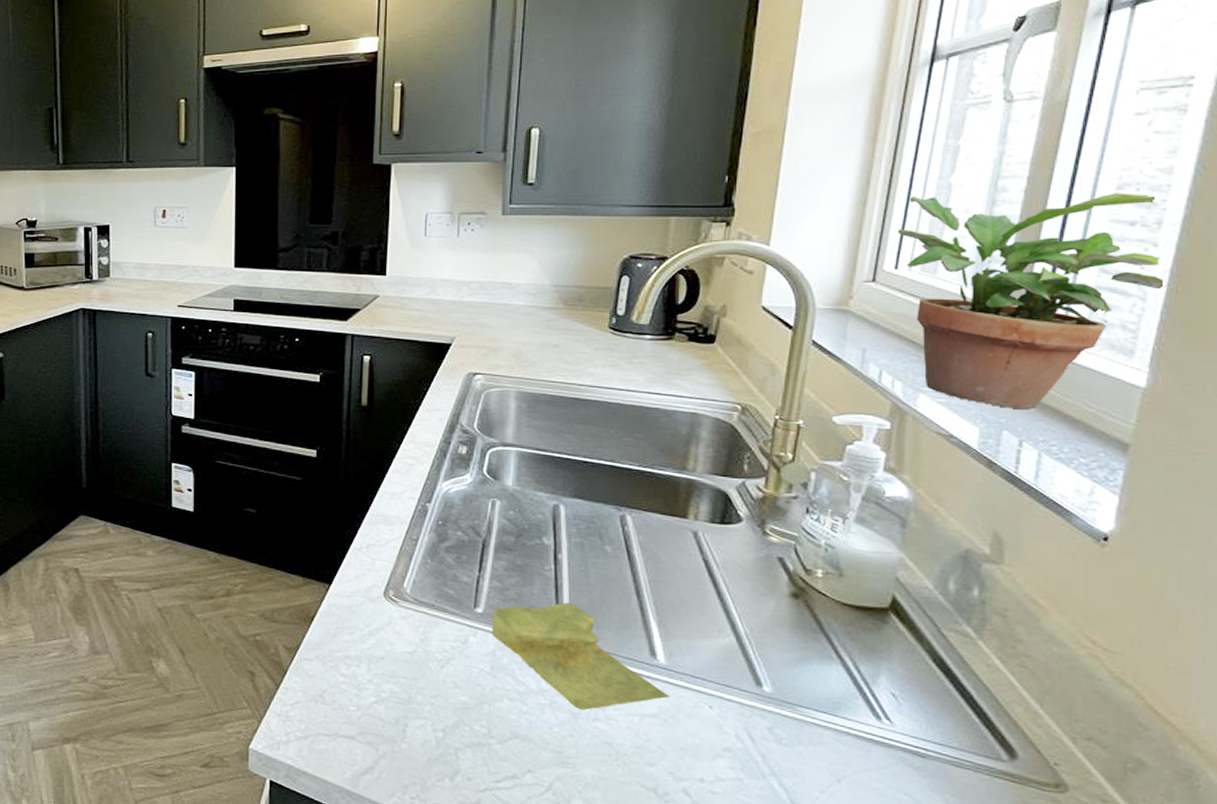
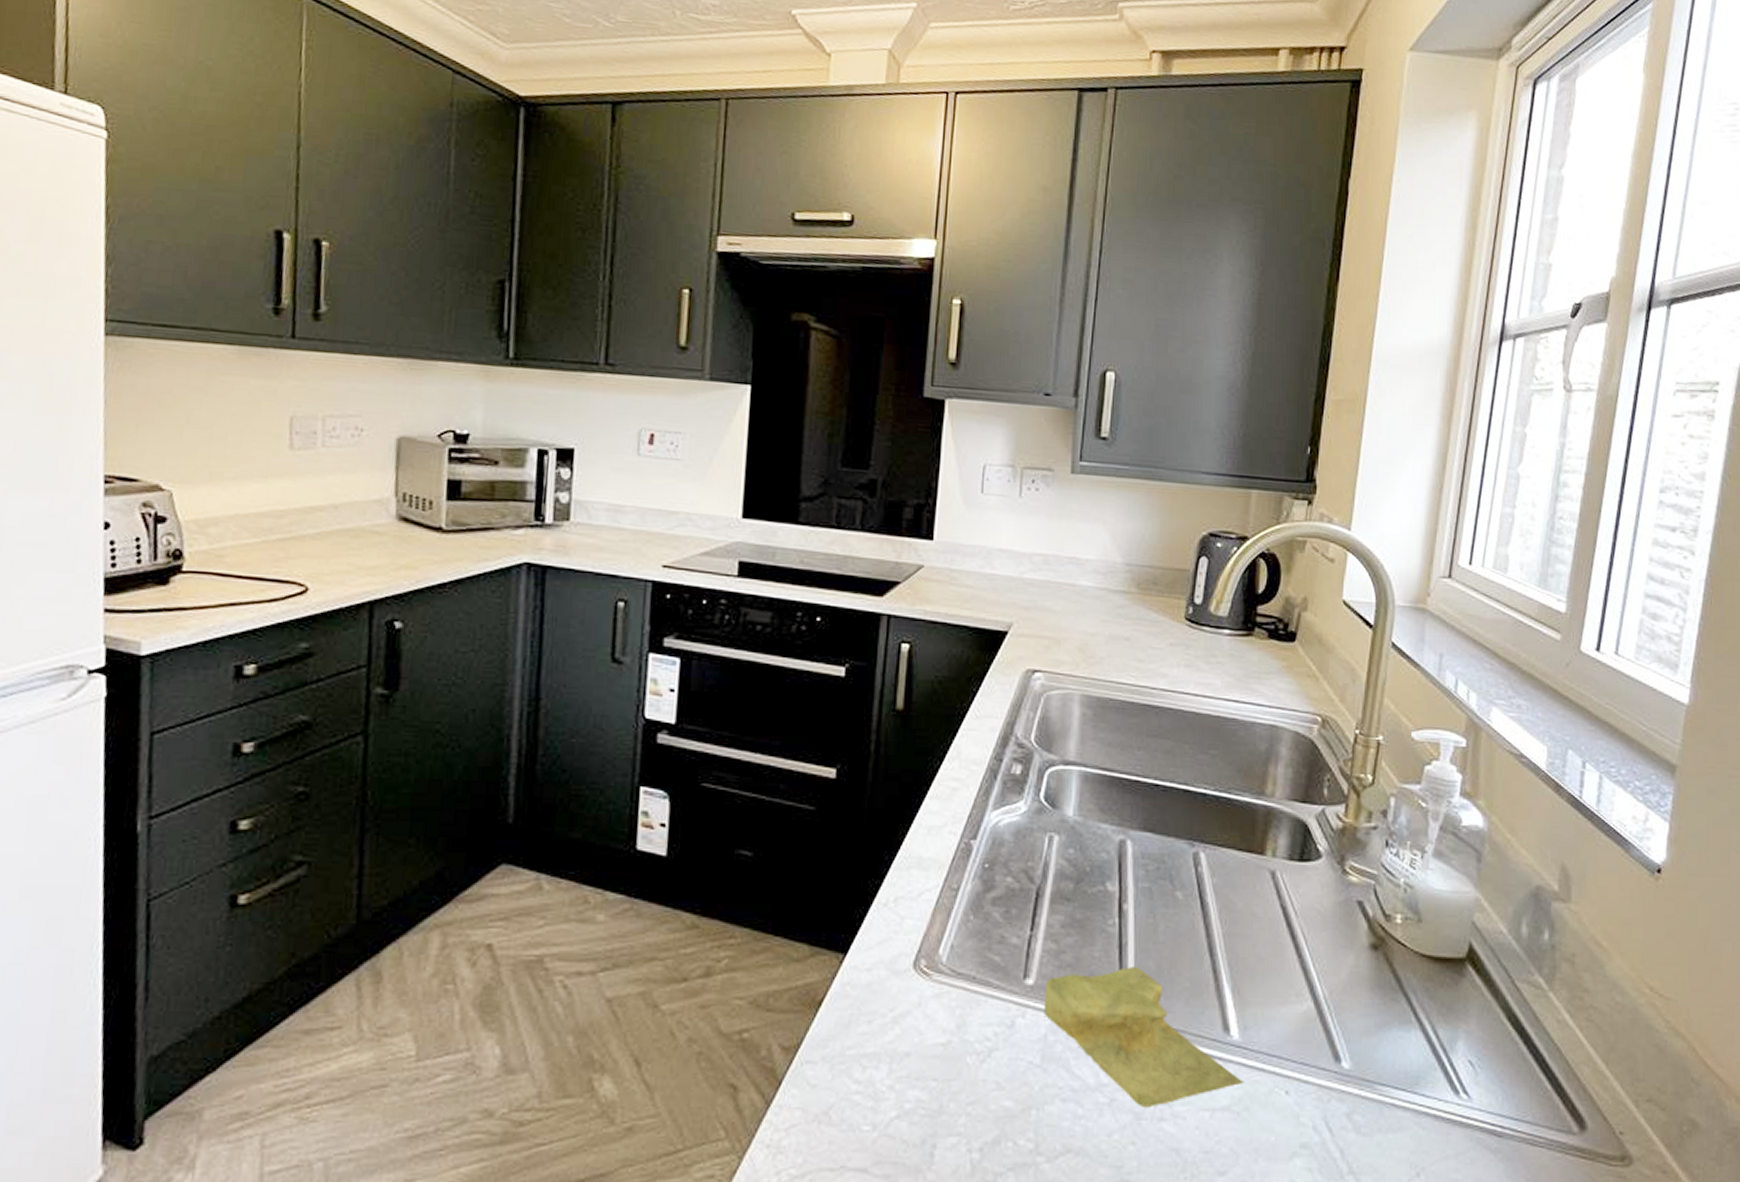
potted plant: present [898,193,1166,410] -> none [1472,484,1702,727]

